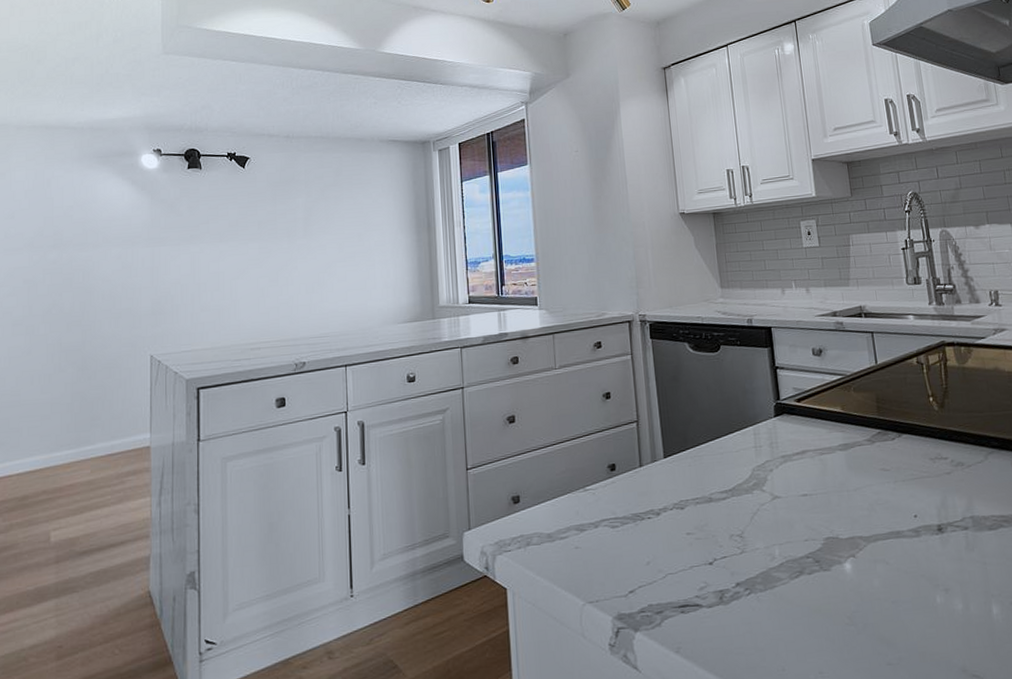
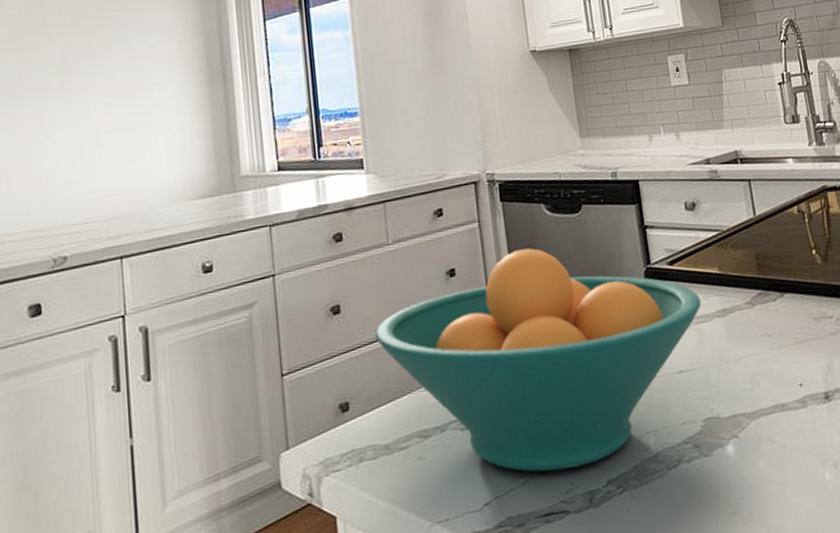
fruit bowl: none [542,379,825,570] -> present [374,248,702,472]

